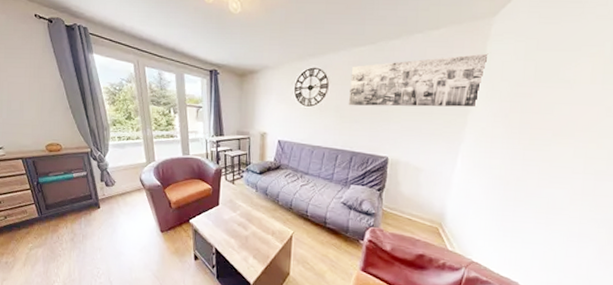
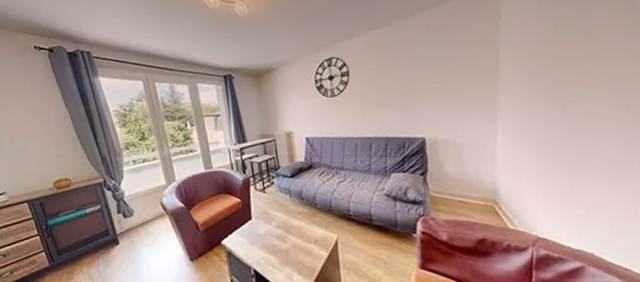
wall art: present [348,53,489,108] -> none [370,17,504,91]

